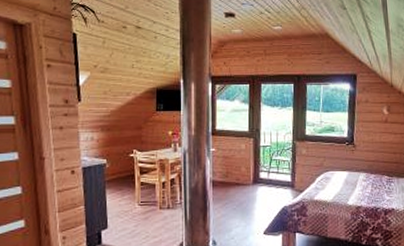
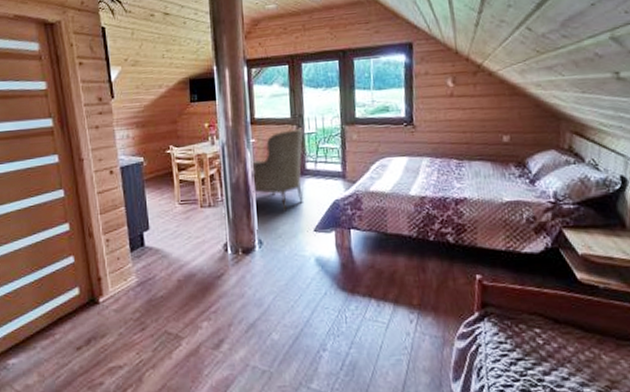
armchair: none [210,141,259,216] -> present [250,128,304,212]

